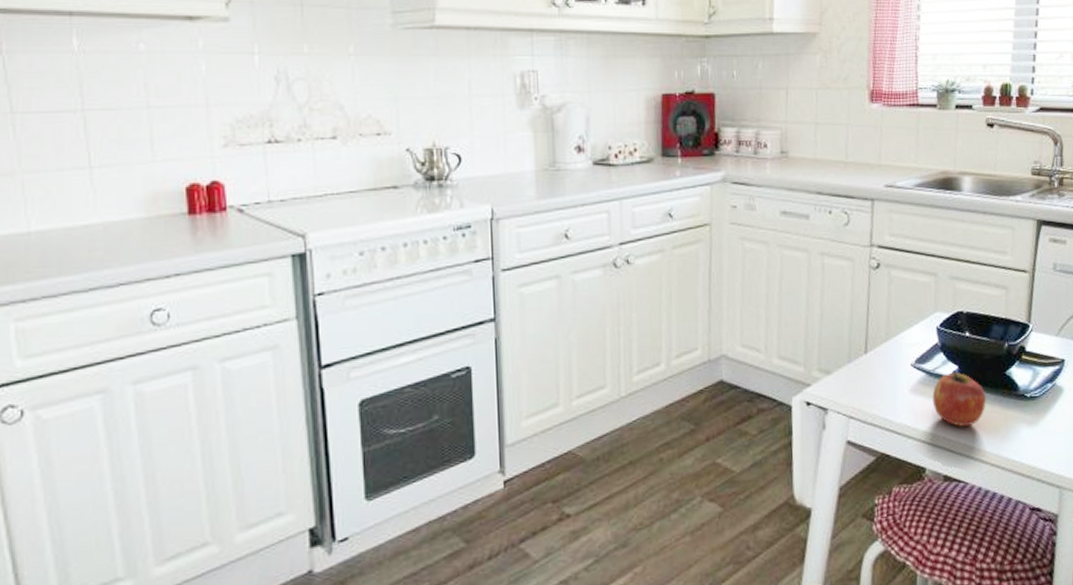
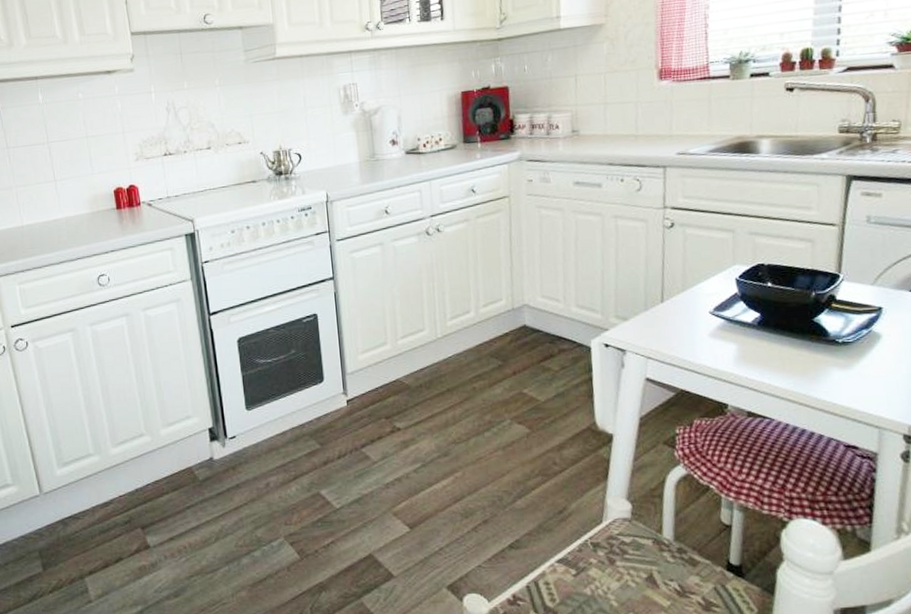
apple: present [932,370,986,427] -> none [732,317,792,369]

